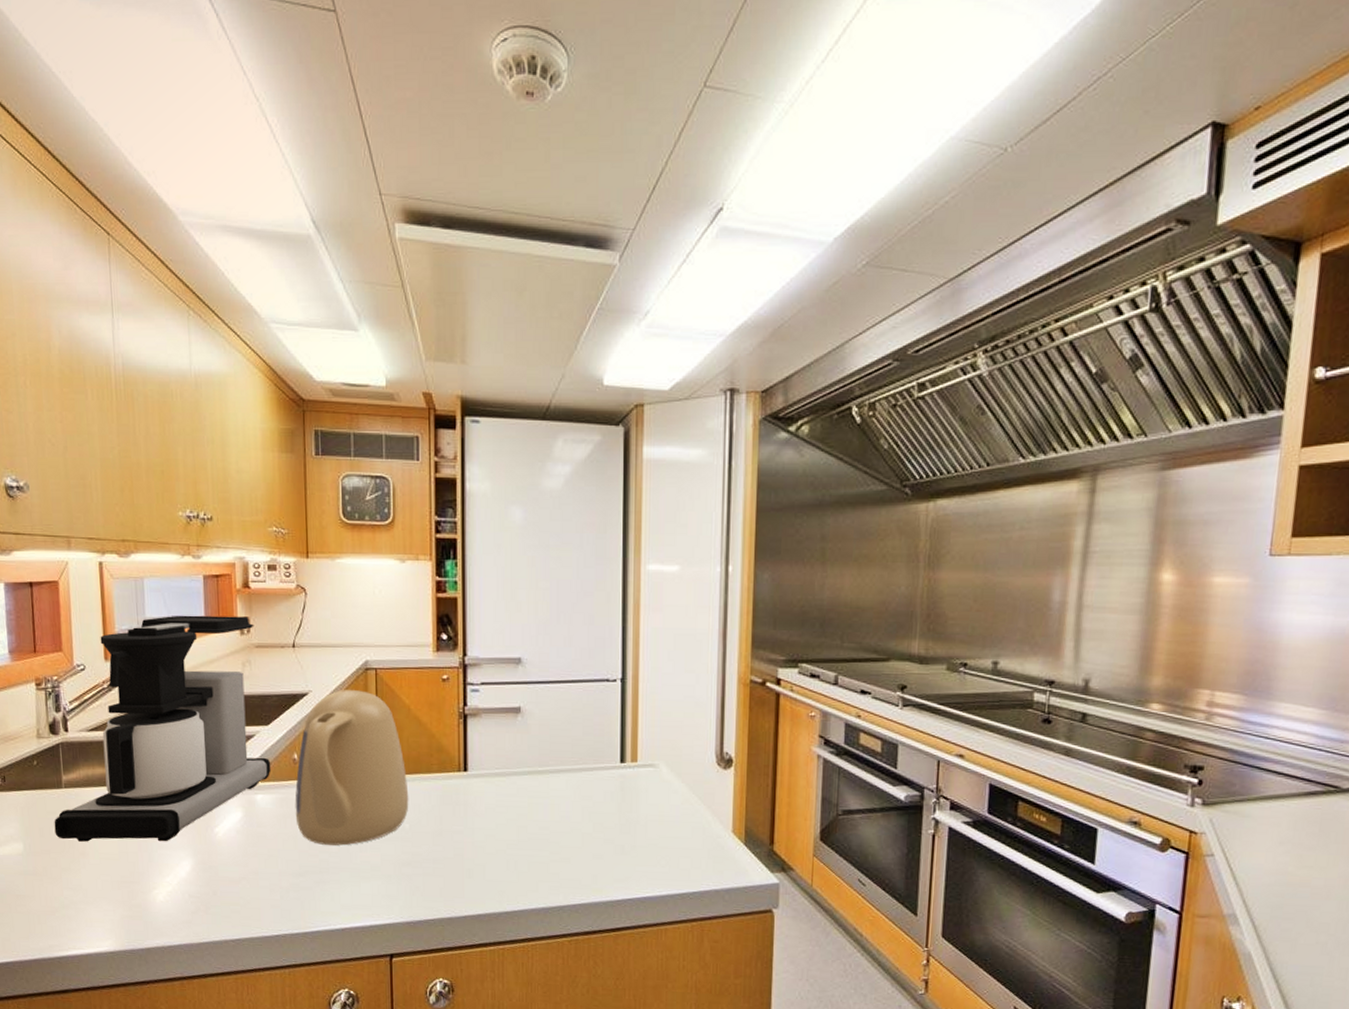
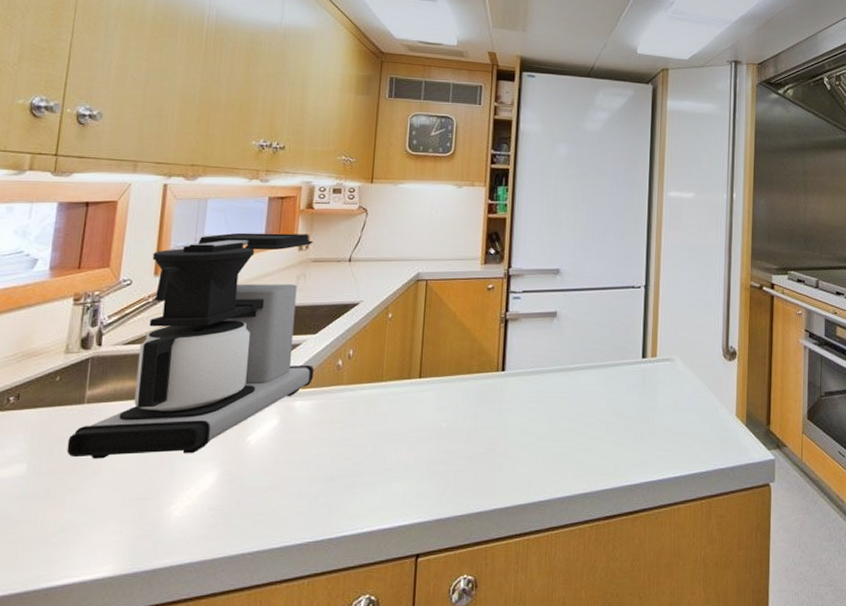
kettle: present [295,690,409,846] -> none [333,299,448,448]

